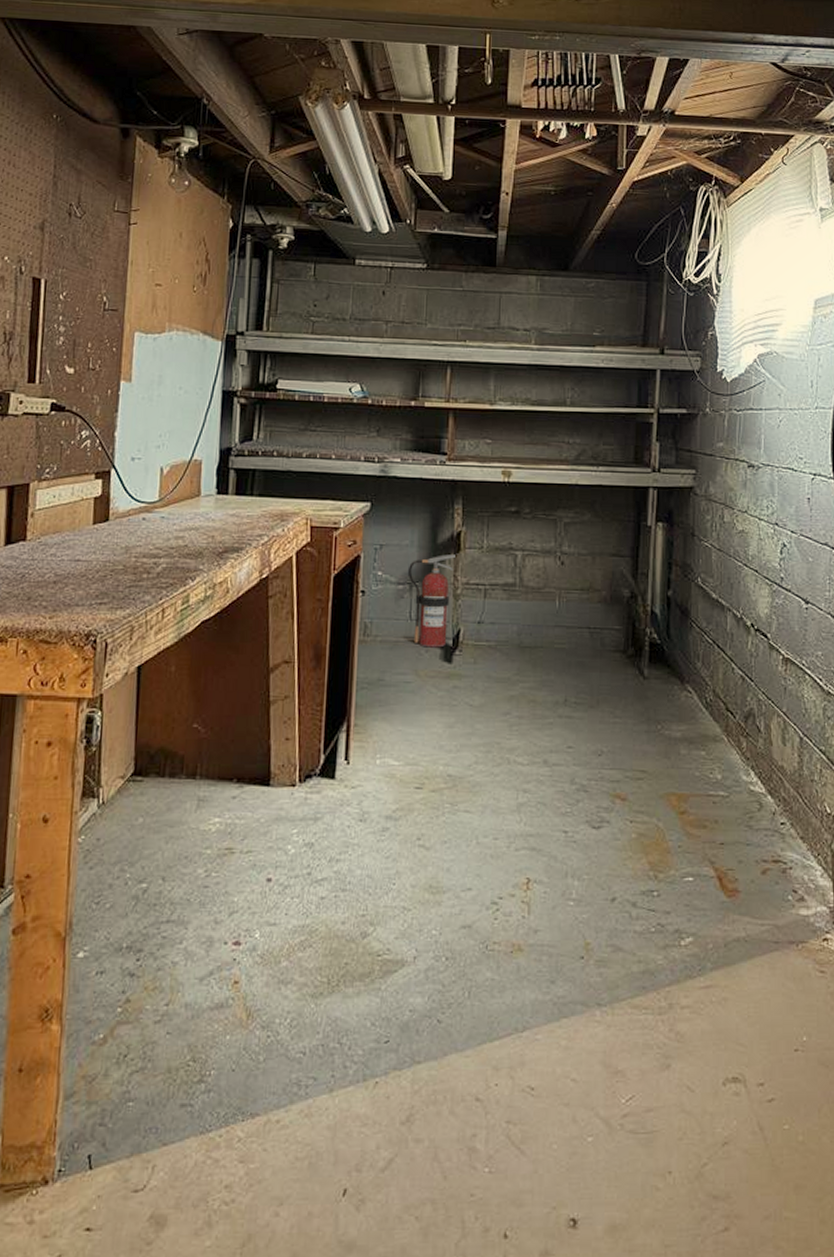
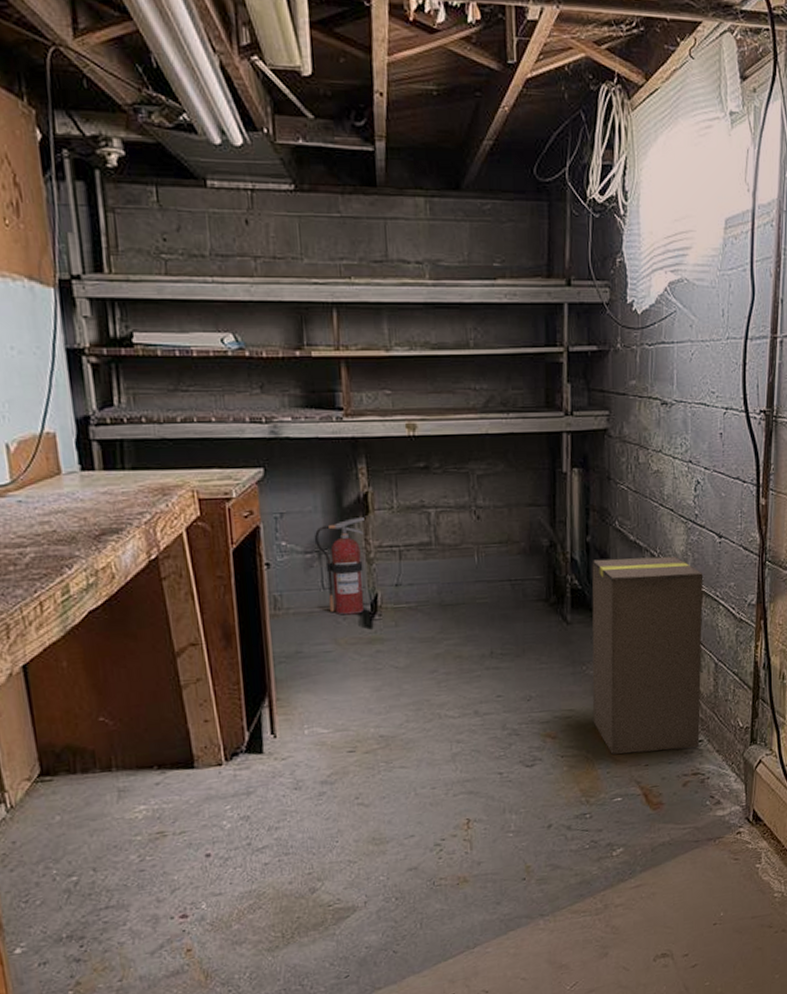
cardboard box: none [665,615,789,831] -> present [592,556,704,754]

